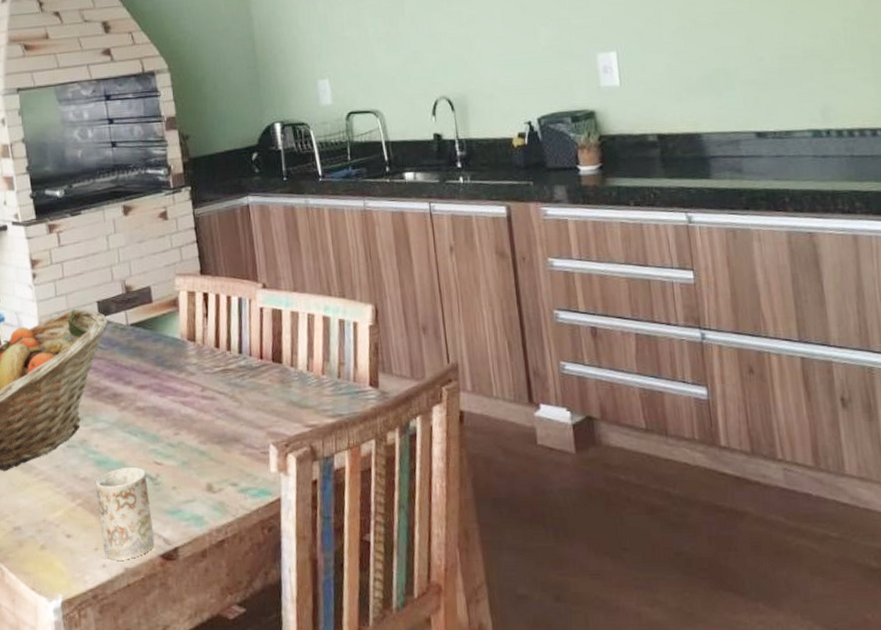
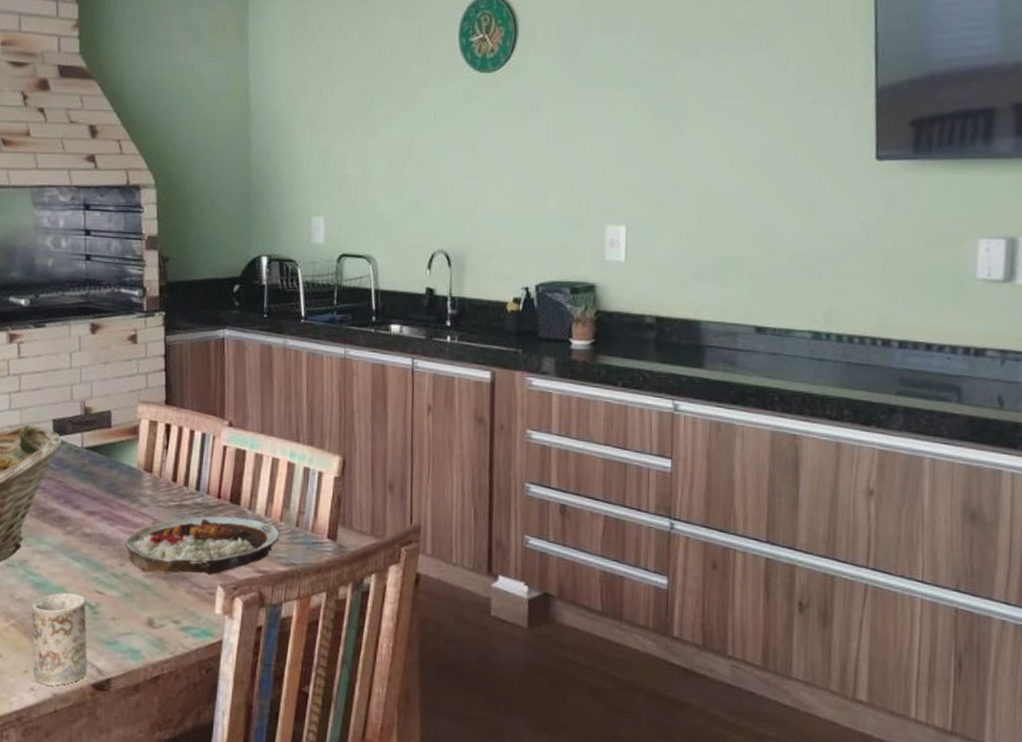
plate: none [177,375,323,439] -> present [125,516,280,575]

